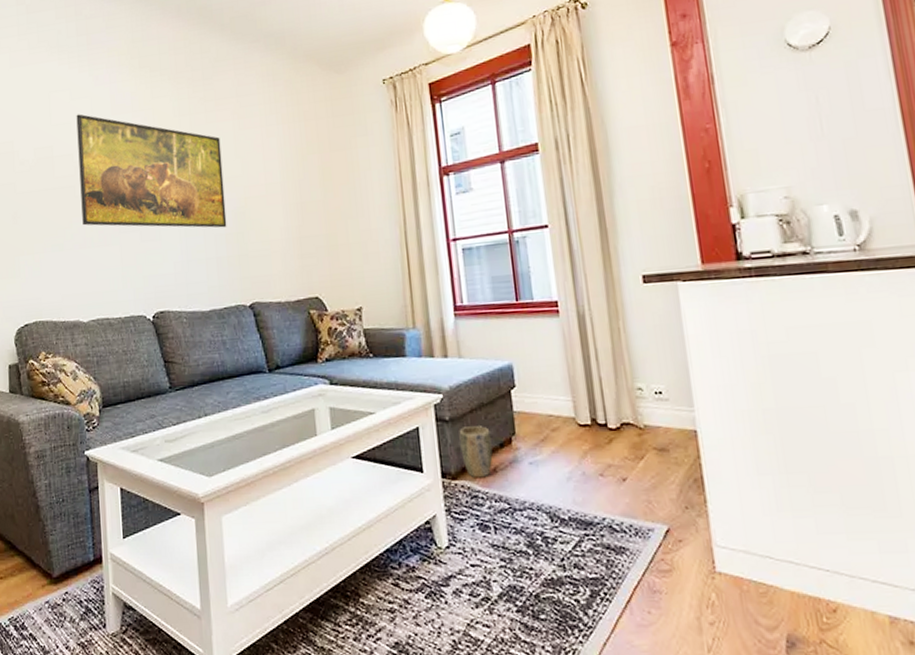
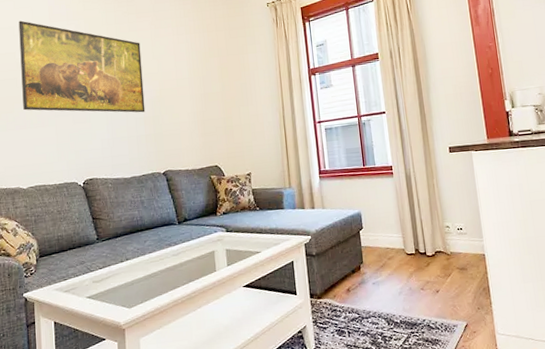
plant pot: present [459,426,493,478] -> none [323,258,347,297]

